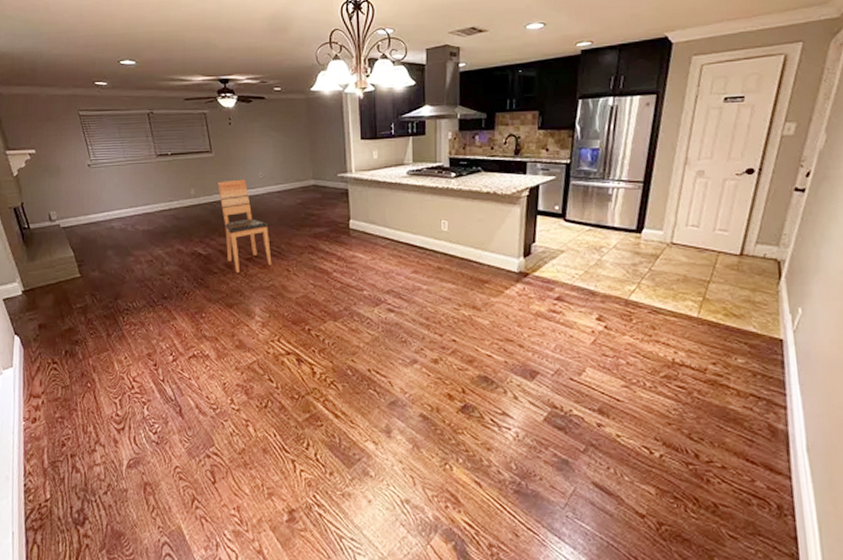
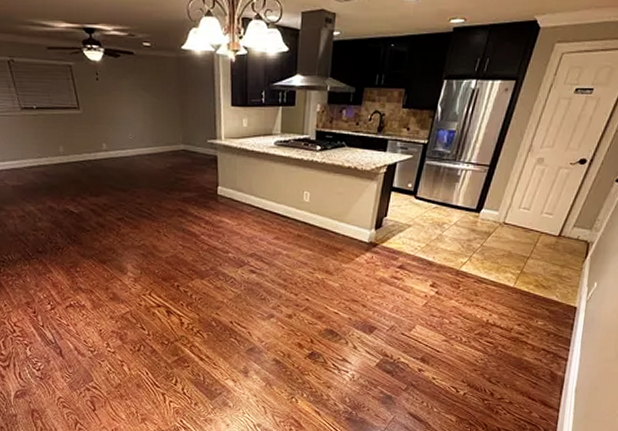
chair: present [218,179,272,273] -> none [87,139,143,231]

